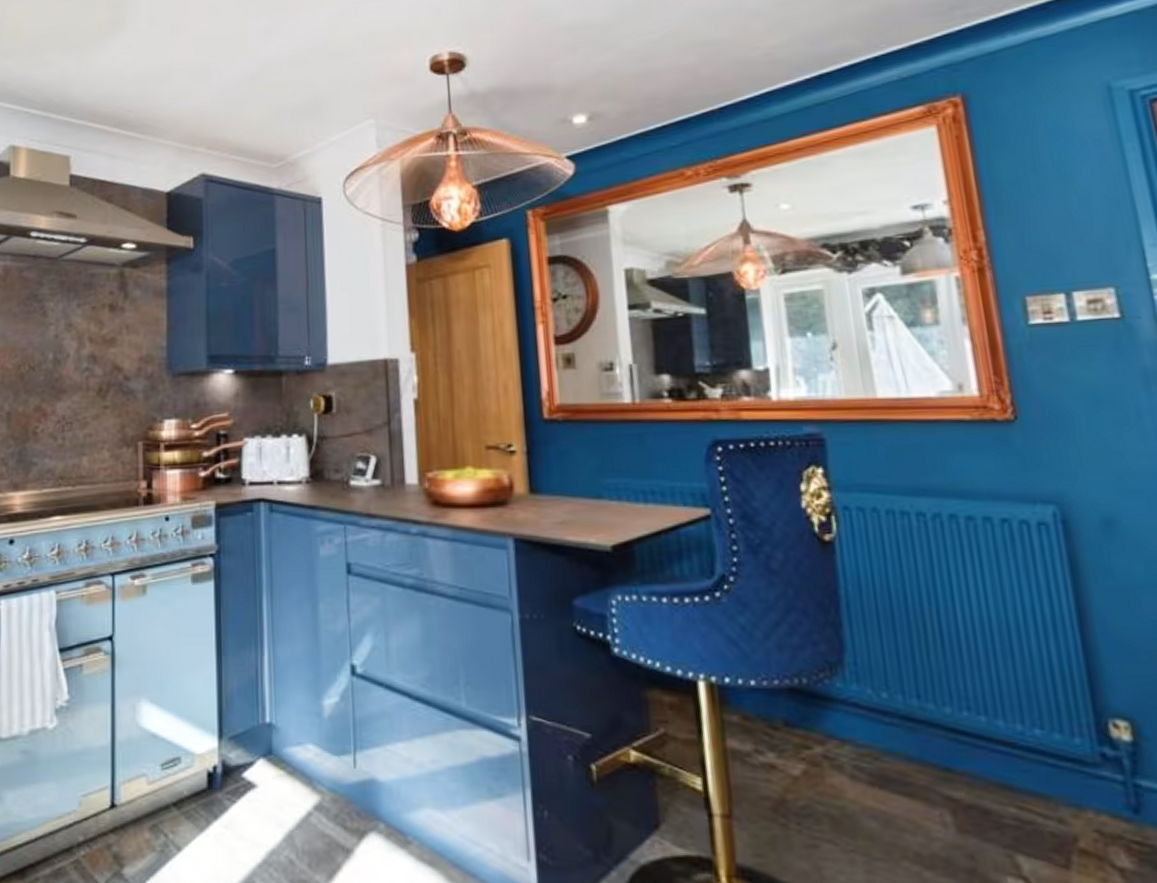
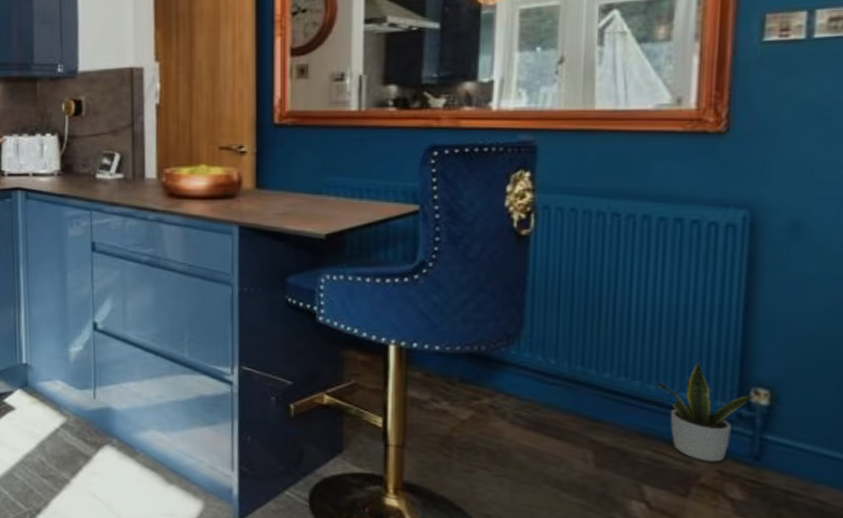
potted plant: none [1001,687,1117,819] -> present [654,360,757,462]

